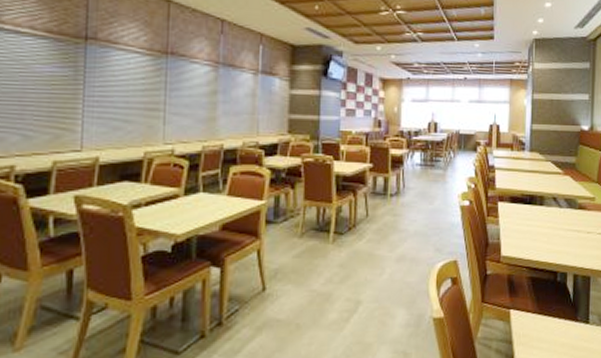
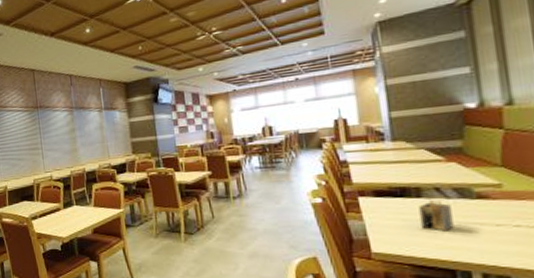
napkin holder: none [539,207,562,237] -> present [418,199,454,231]

